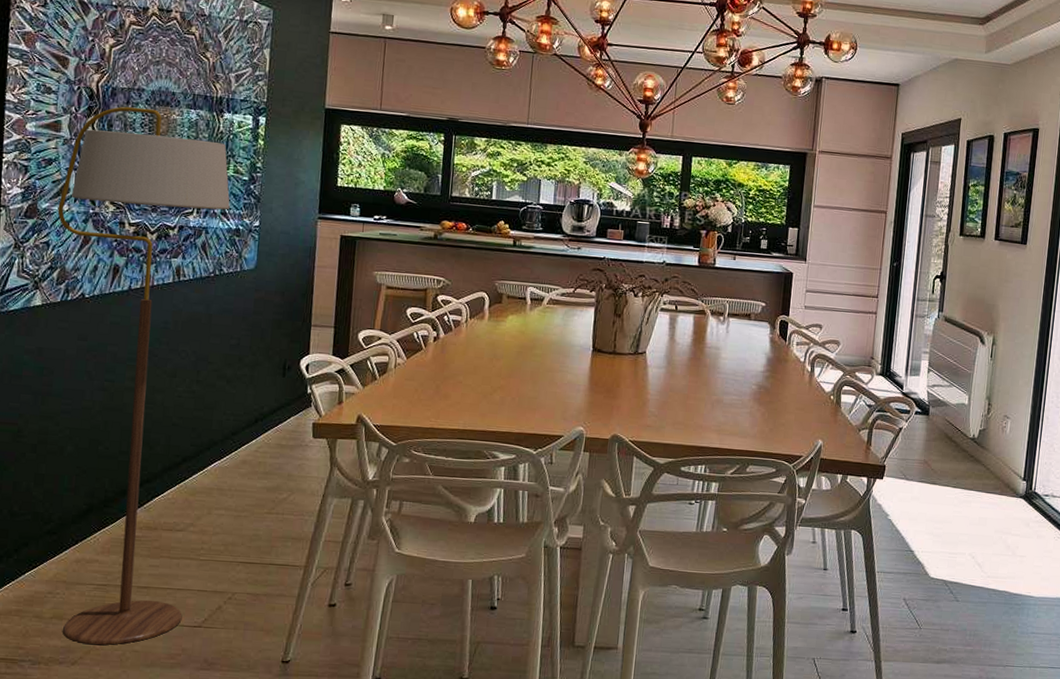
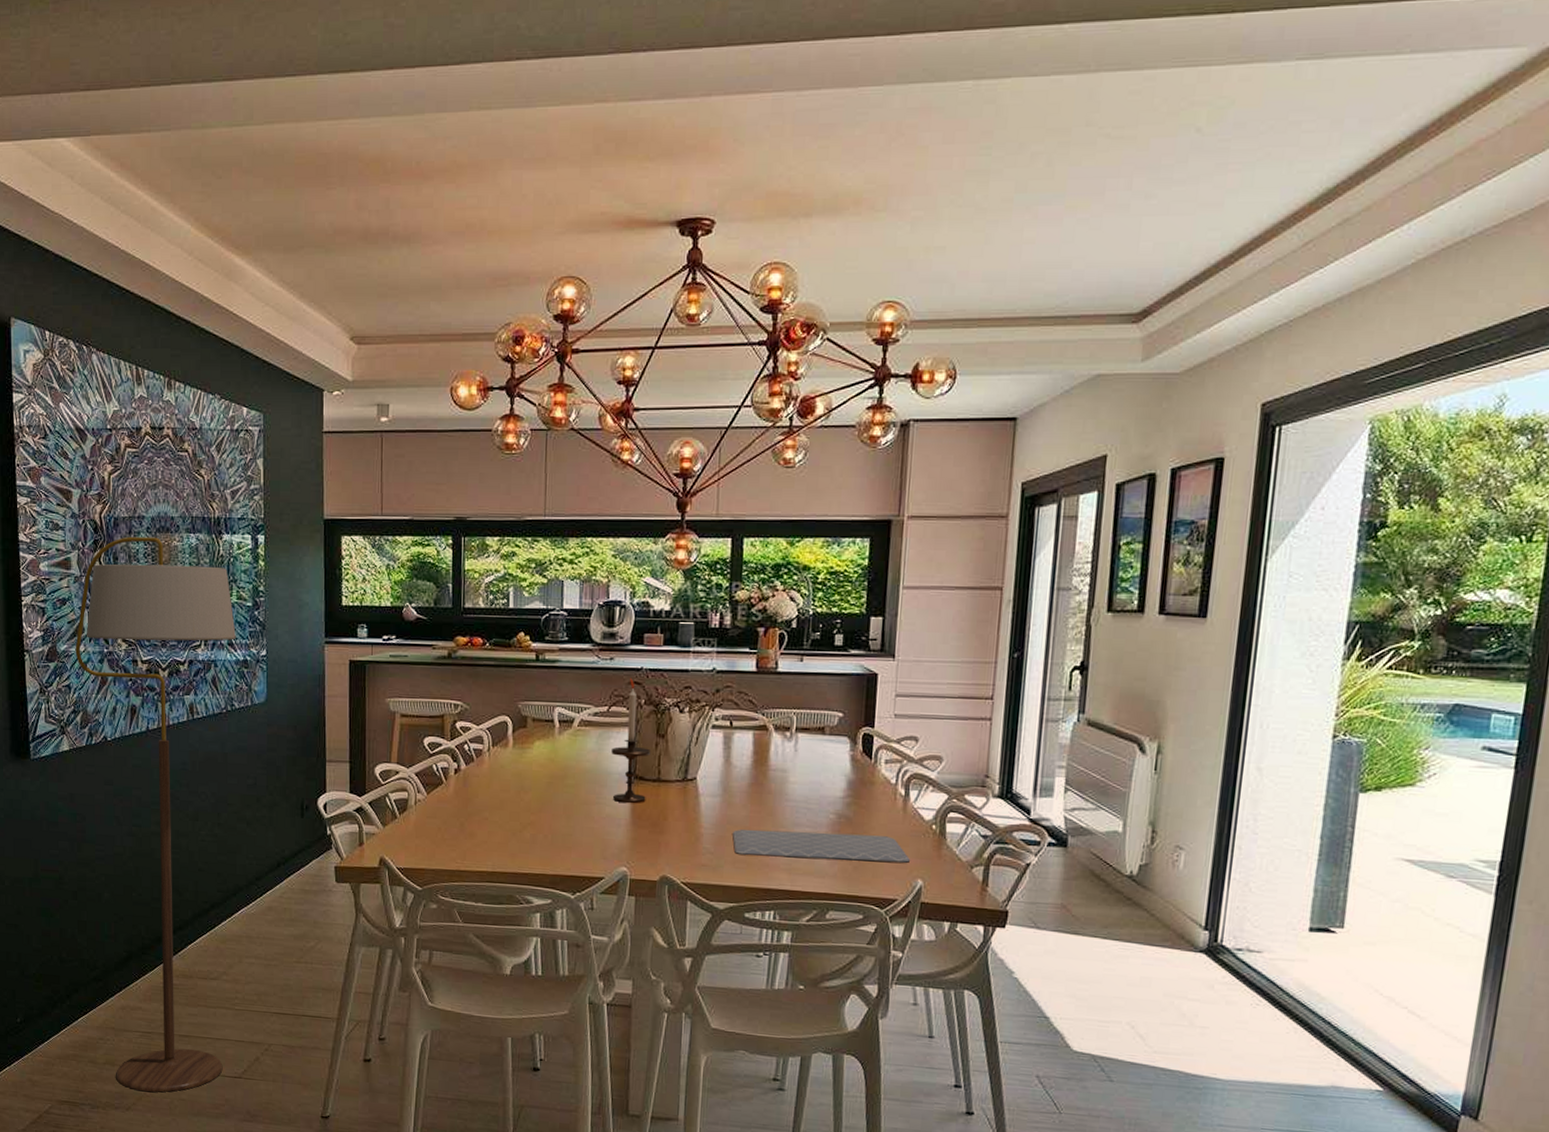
candlestick: none [574,265,609,372] -> present [611,677,651,804]
placemat: none [673,396,814,426] -> present [733,829,911,863]

